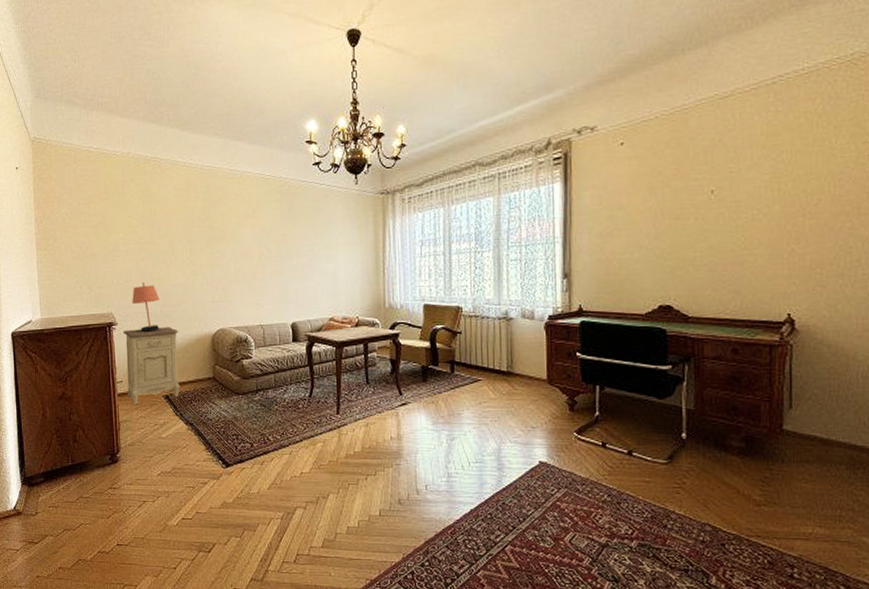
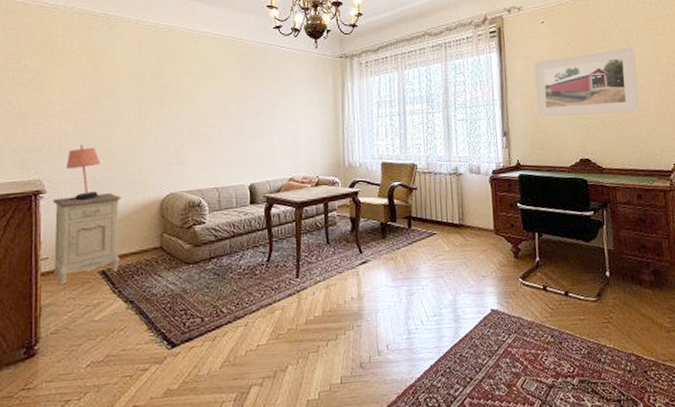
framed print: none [607,169,747,257] -> present [534,47,640,117]

